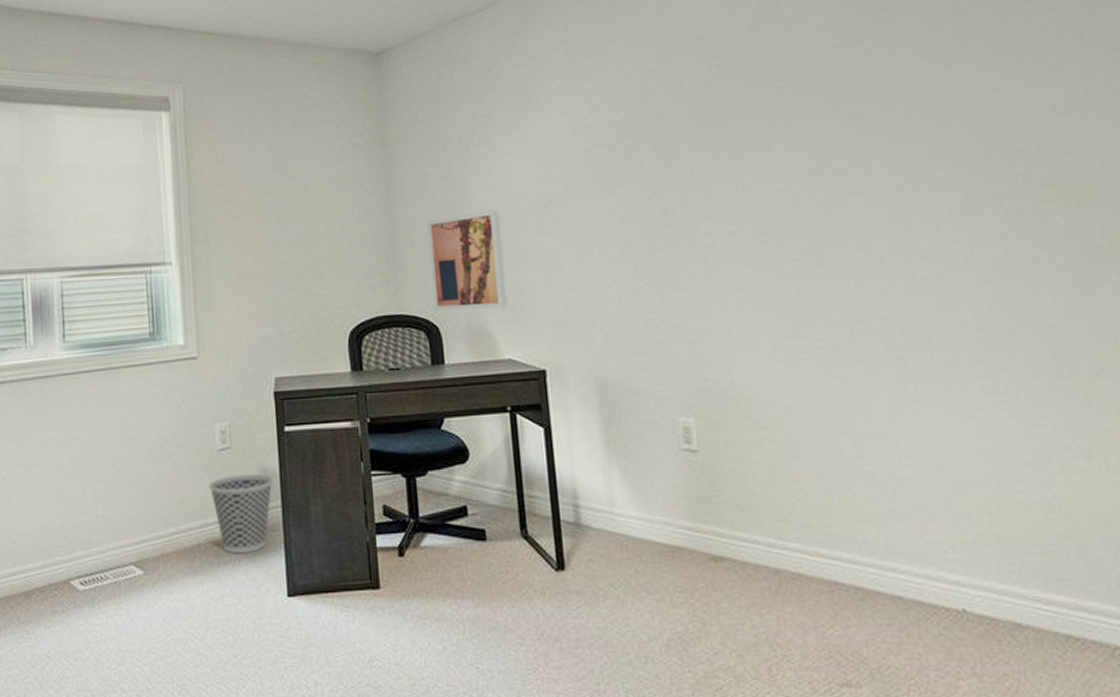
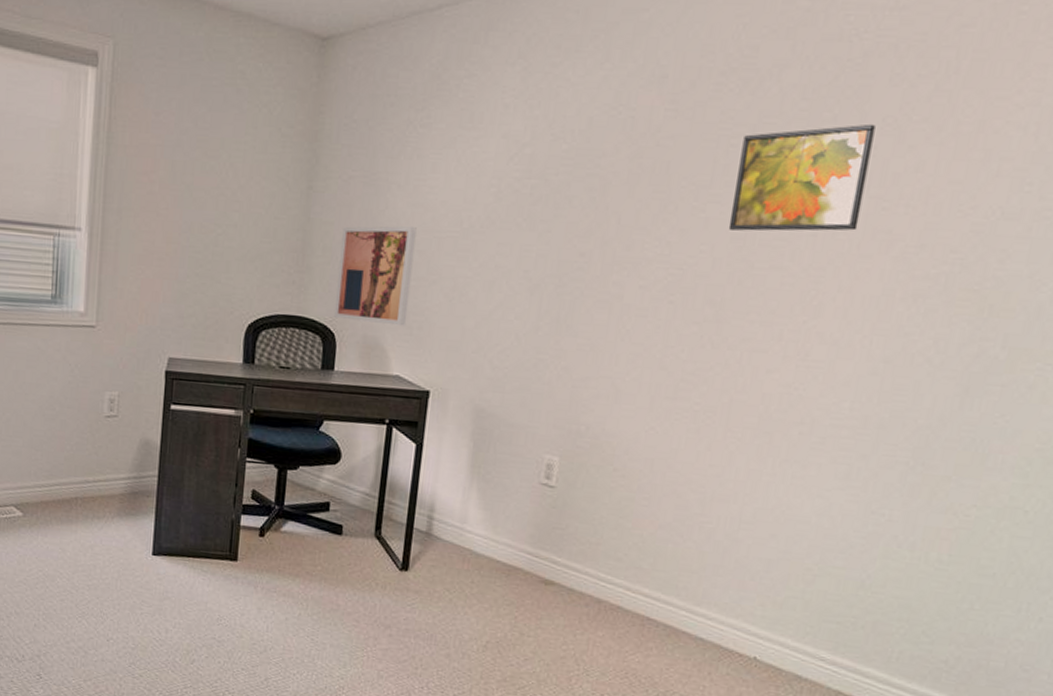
wastebasket: present [208,474,273,554] -> none [92,441,153,513]
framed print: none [788,49,922,165] -> present [728,123,875,231]

